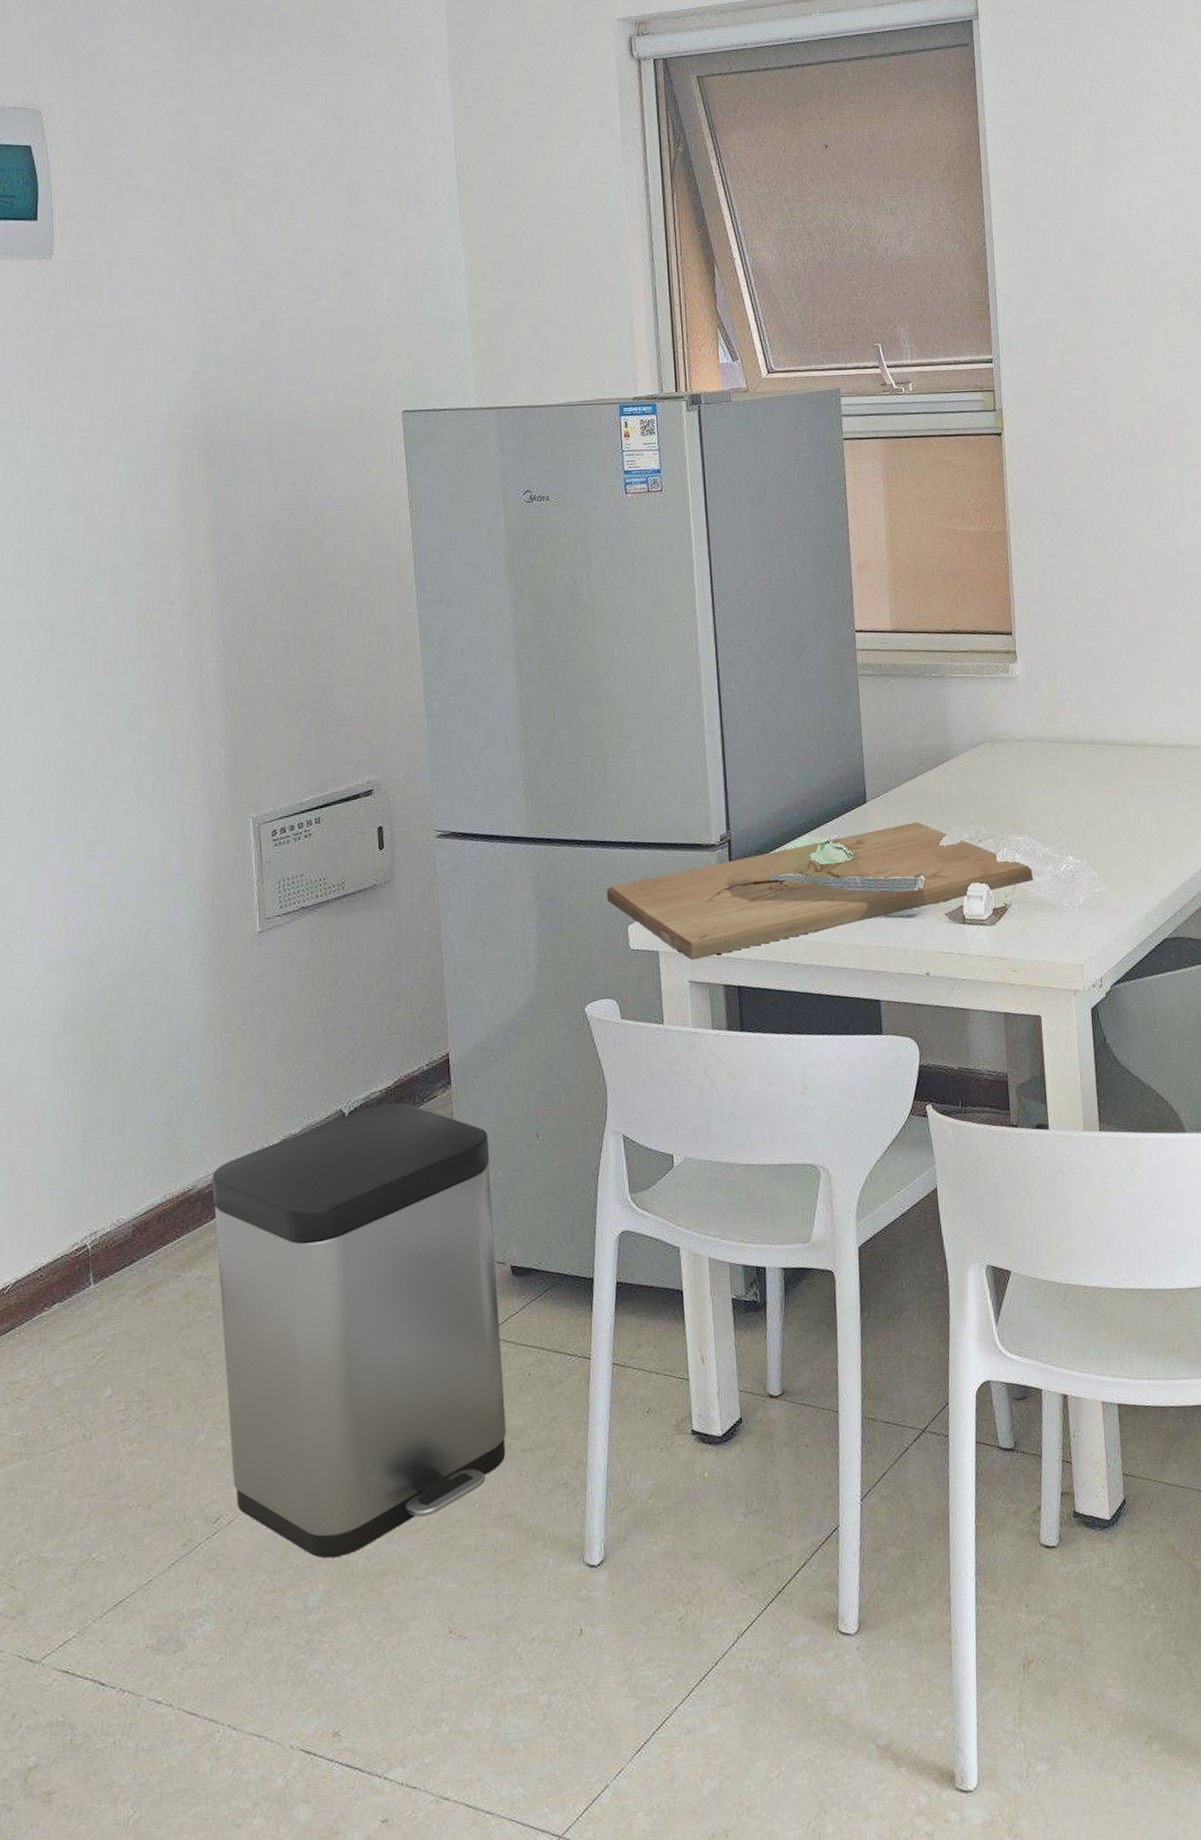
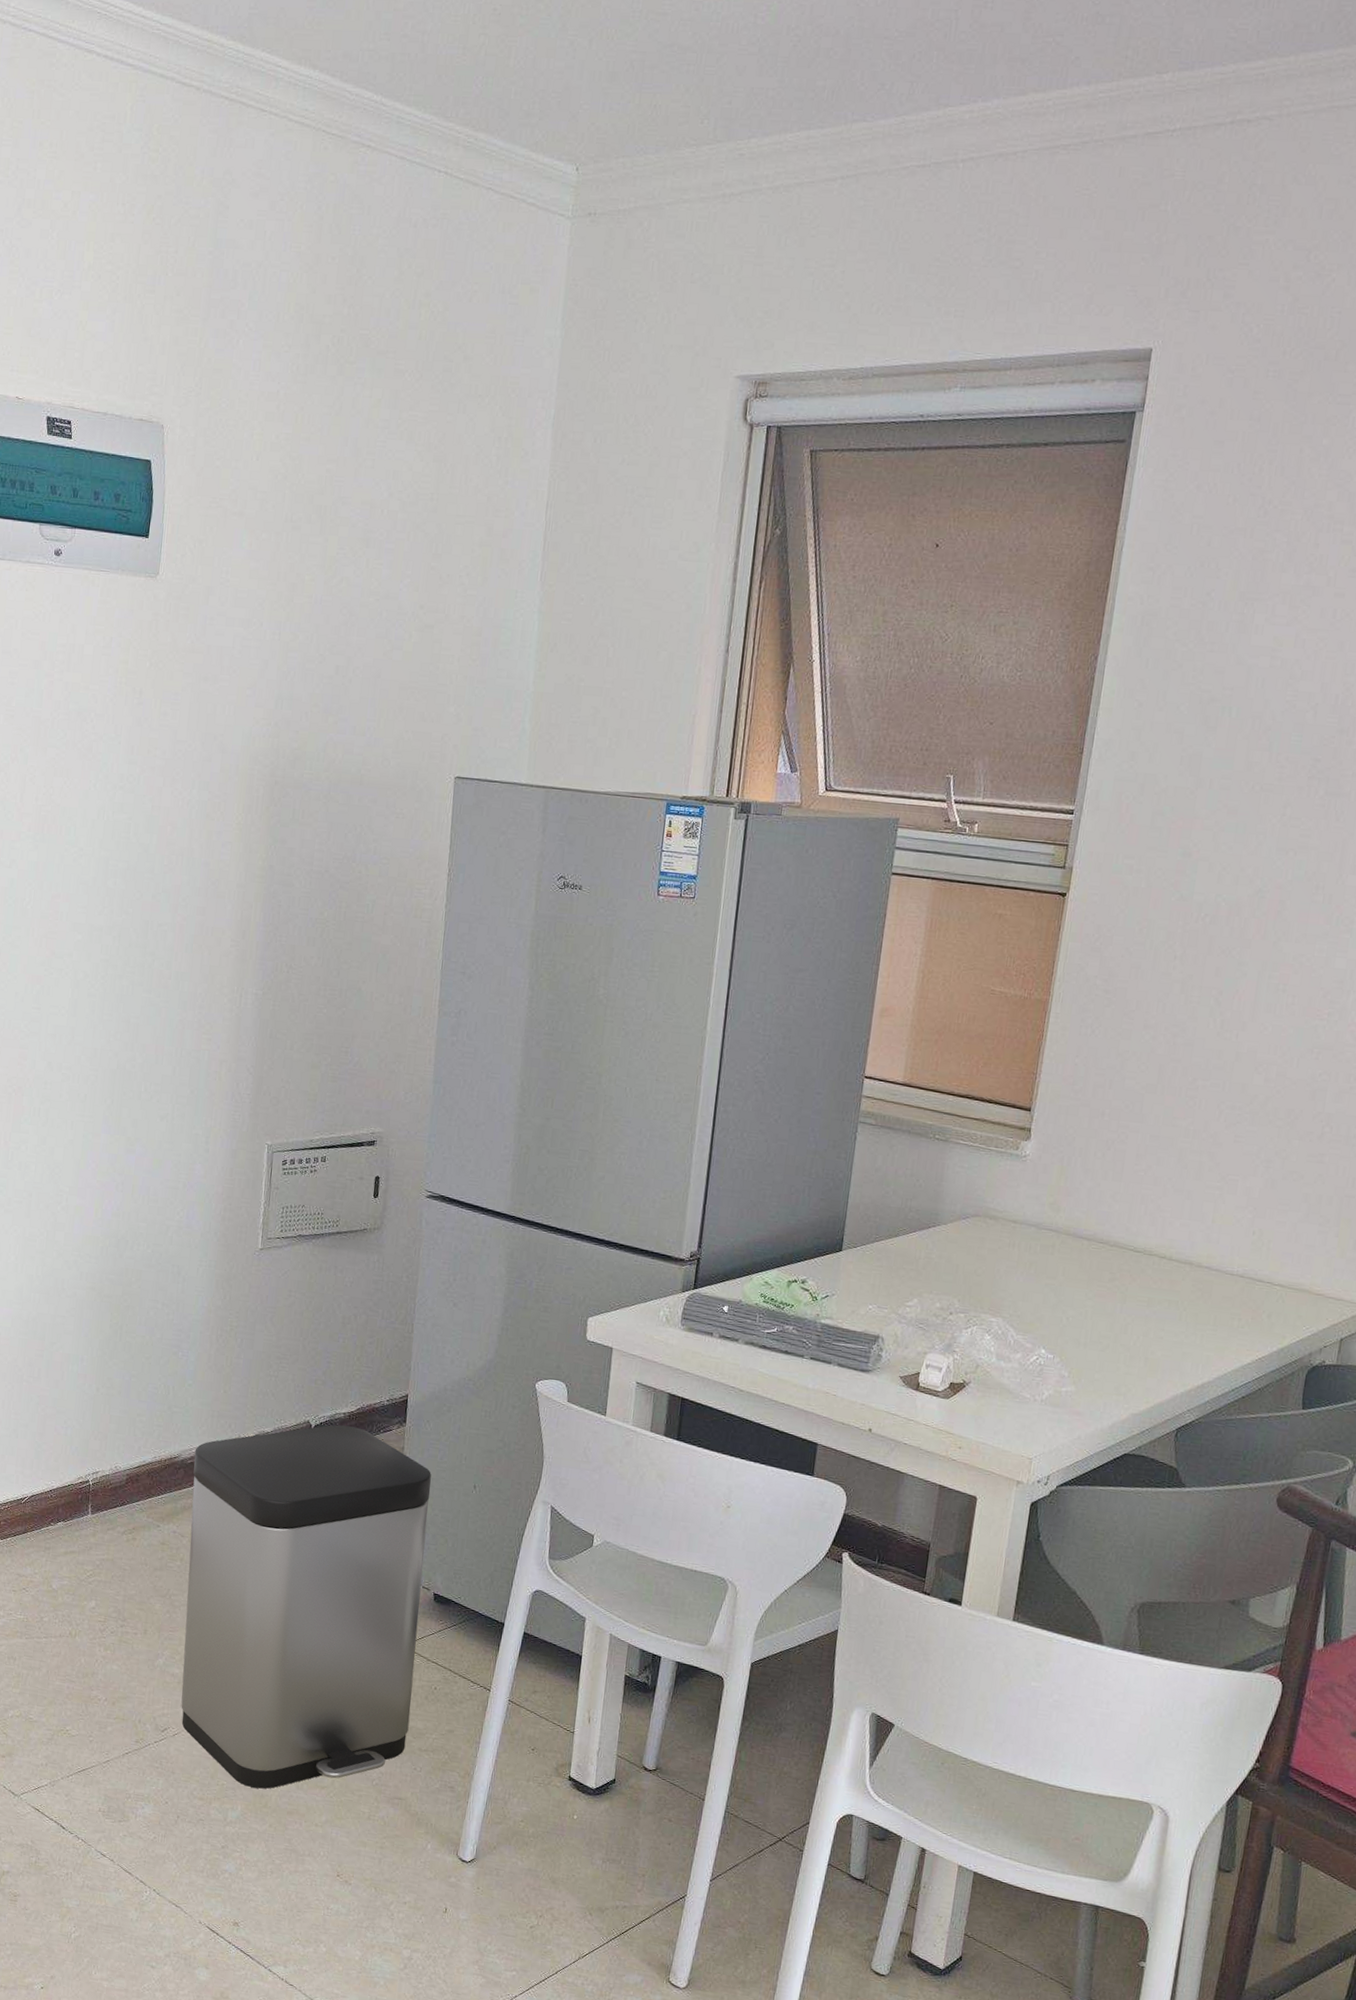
cutting board: present [606,822,1034,961] -> none [572,1276,1000,1365]

